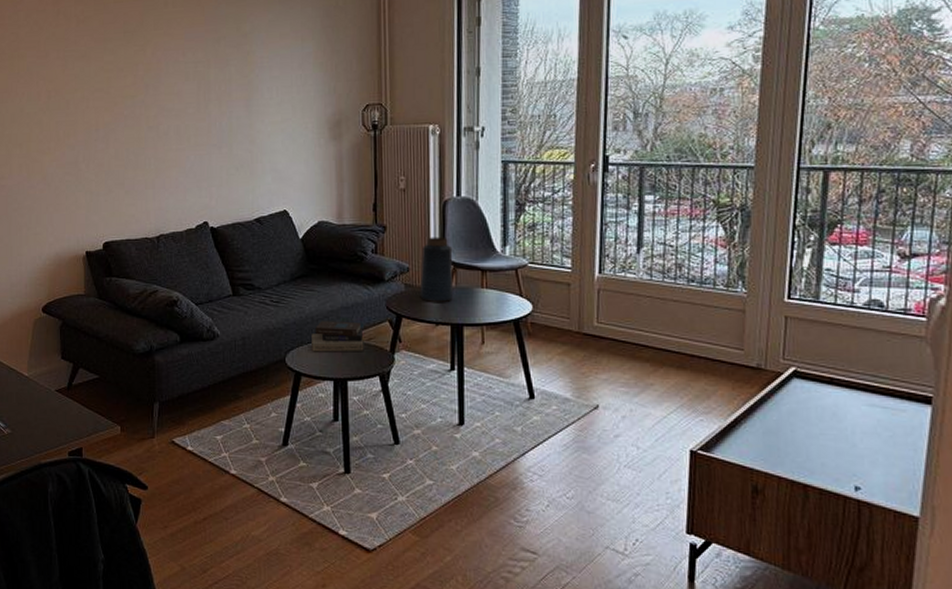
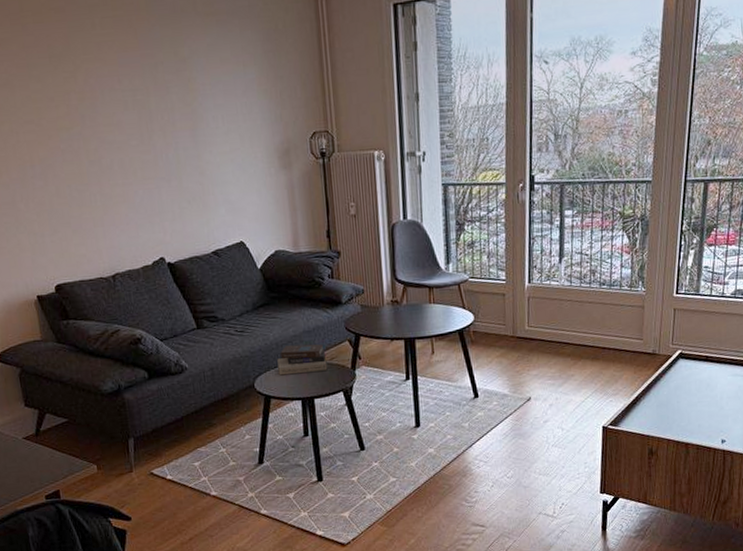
vase: present [419,236,453,302] -> none [374,258,405,320]

